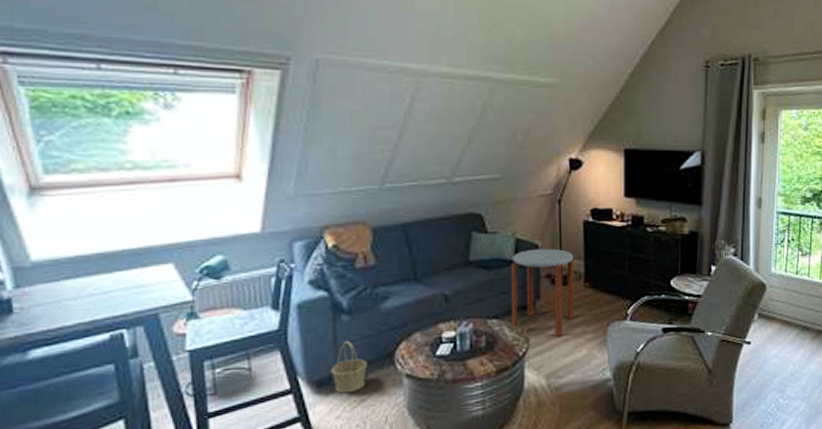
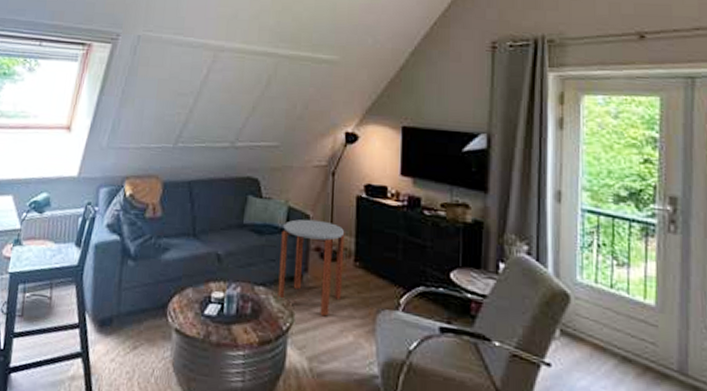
basket: present [331,341,367,394] -> none [112,286,144,338]

